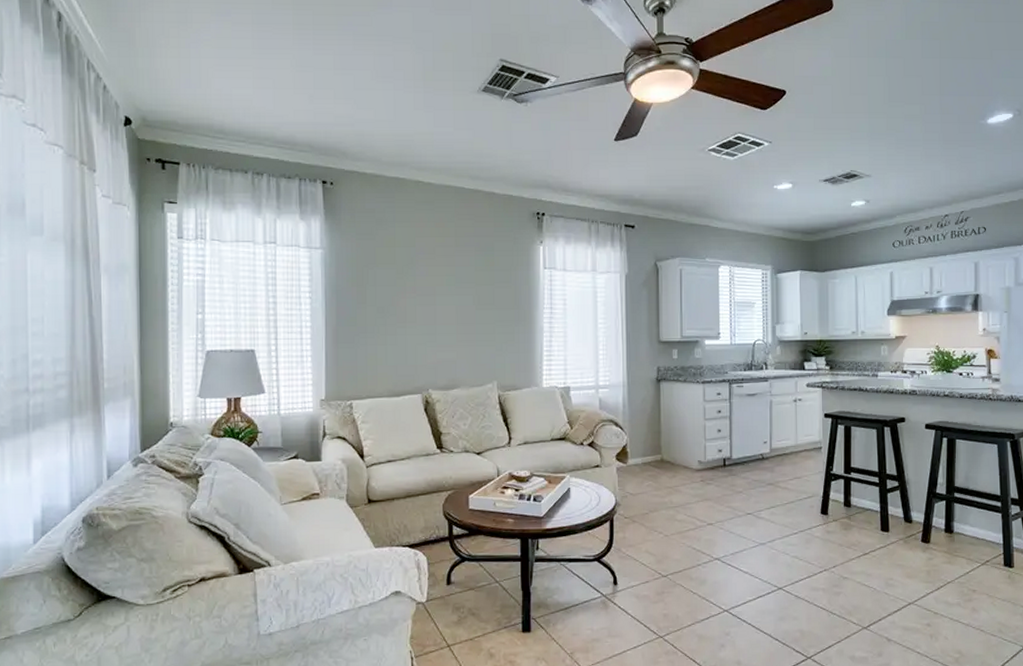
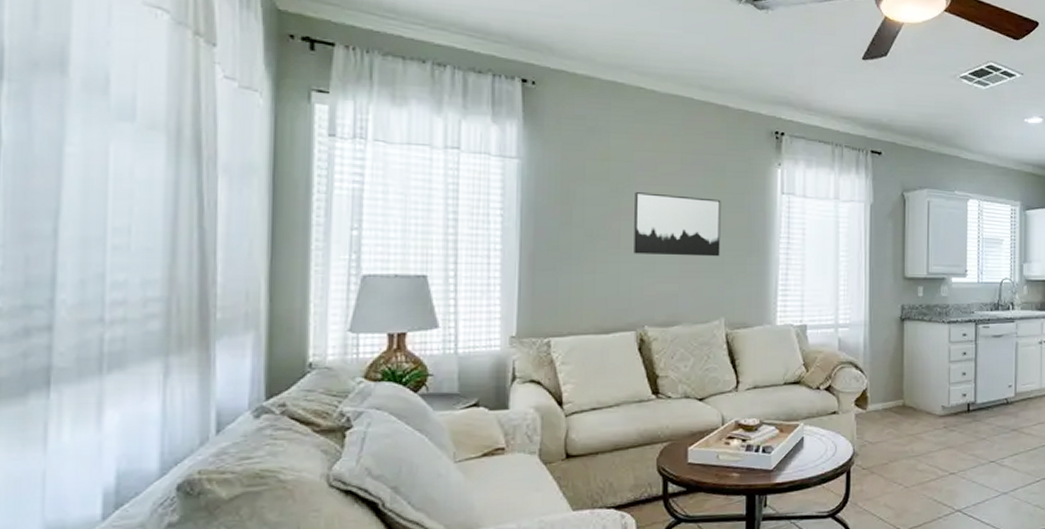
wall art: none [417,273,492,328] -> present [634,192,721,257]

